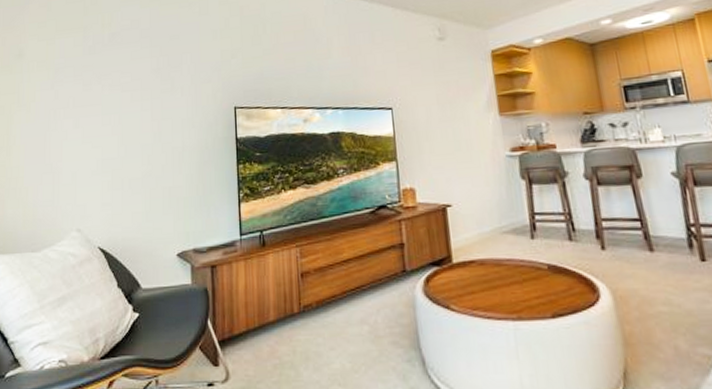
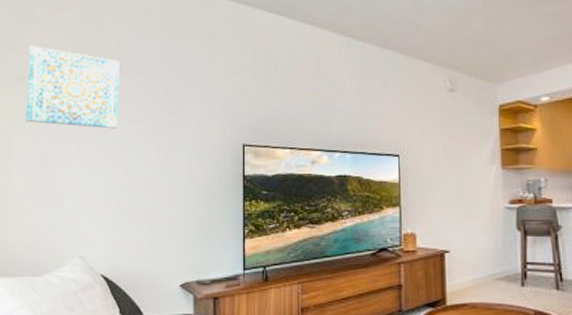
wall art: none [24,24,112,100] -> present [26,45,120,129]

